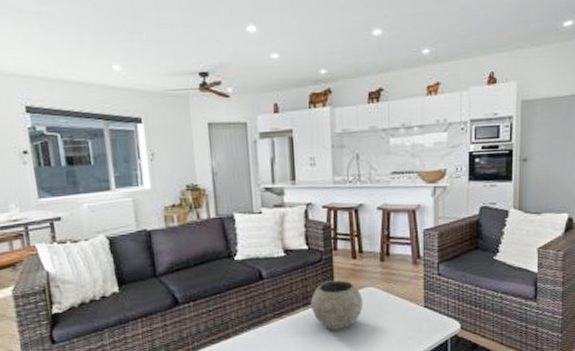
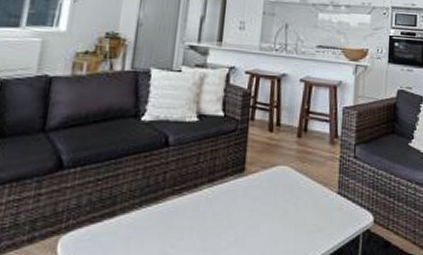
bowl: present [310,280,364,330] -> none [216,154,275,215]

